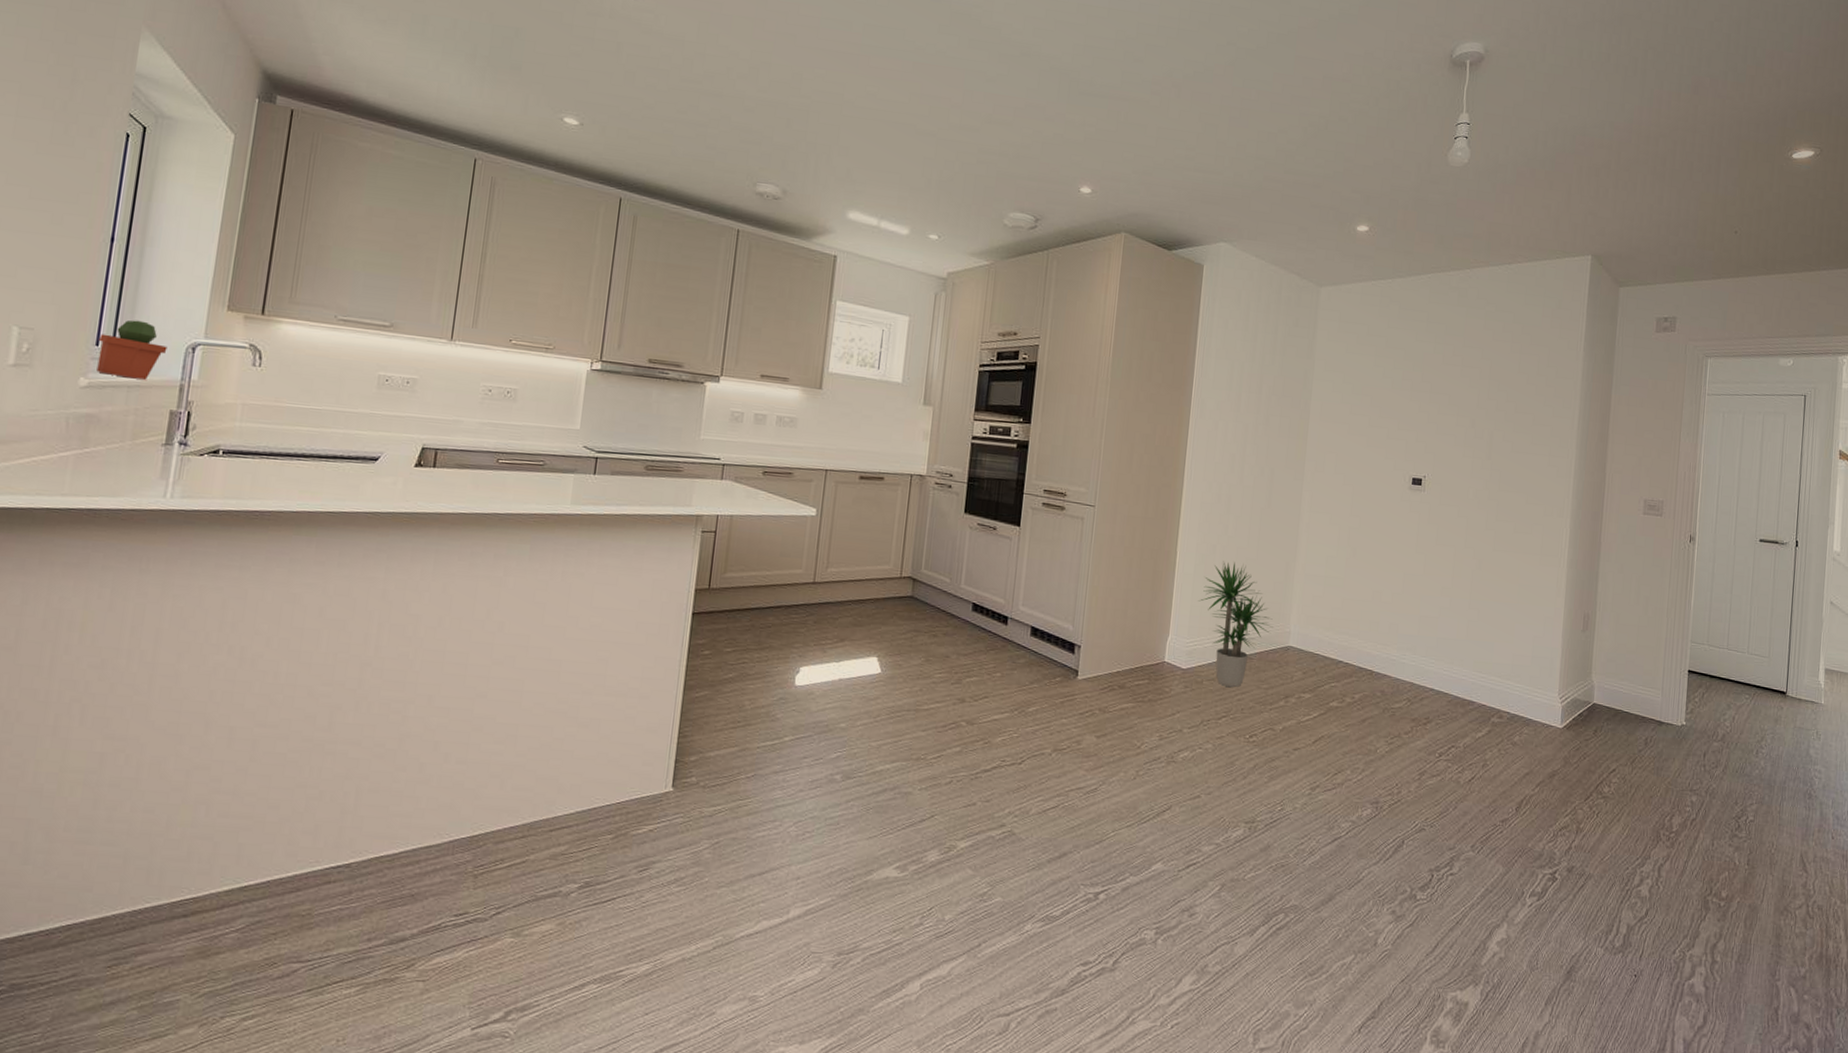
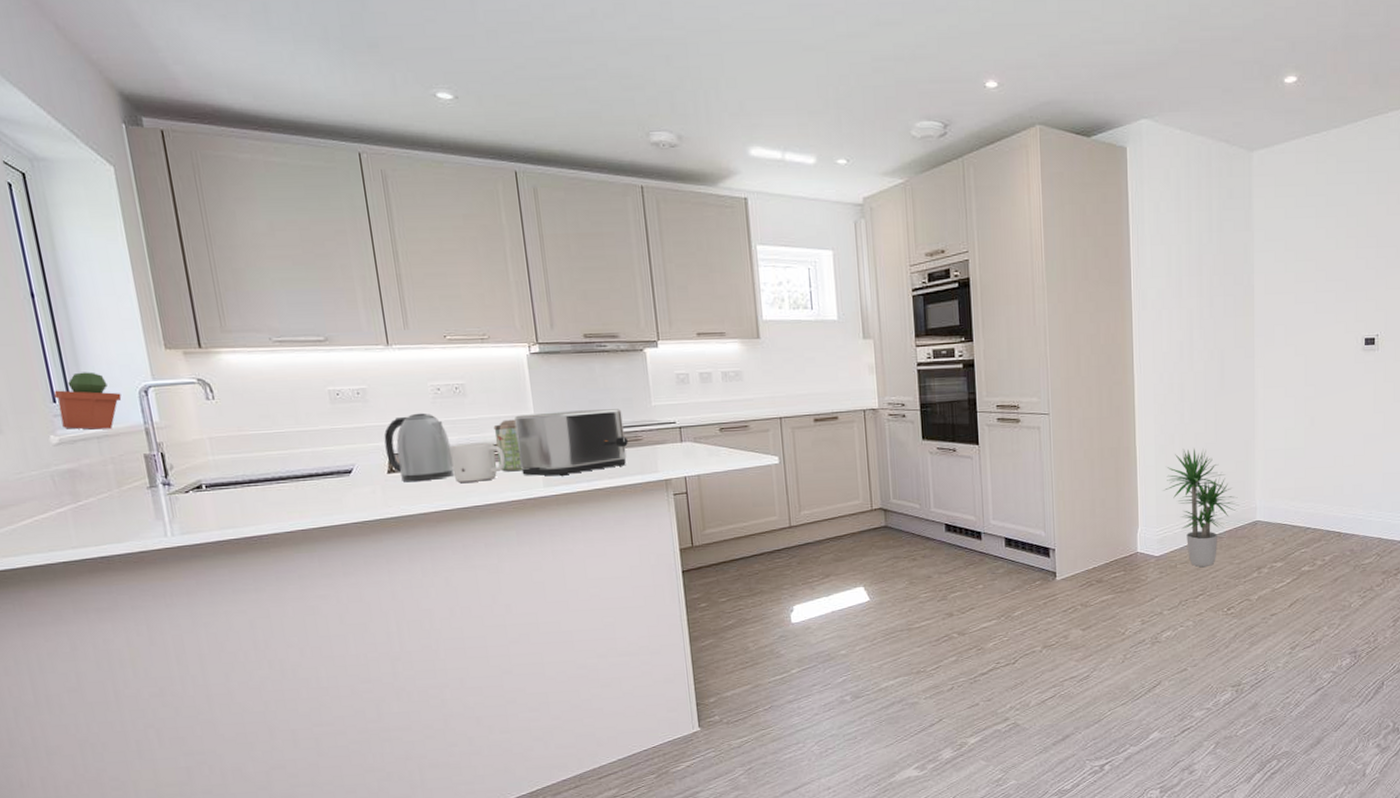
kettle: none [418,410,488,481] -> present [384,413,455,482]
mug: none [481,448,540,489] -> present [448,442,506,483]
canister: none [530,430,560,485] -> present [493,419,523,472]
toaster: none [551,428,669,496] -> present [514,409,628,476]

